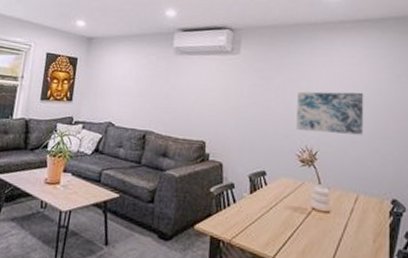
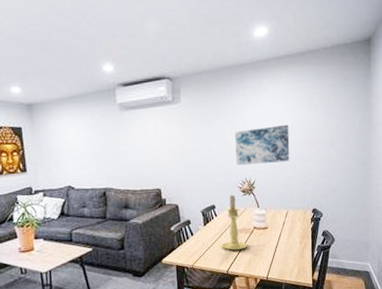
candle holder: none [268,163,303,234] -> present [221,195,248,251]

